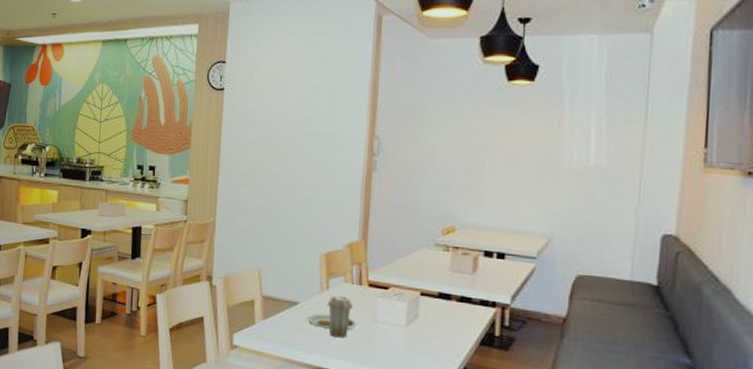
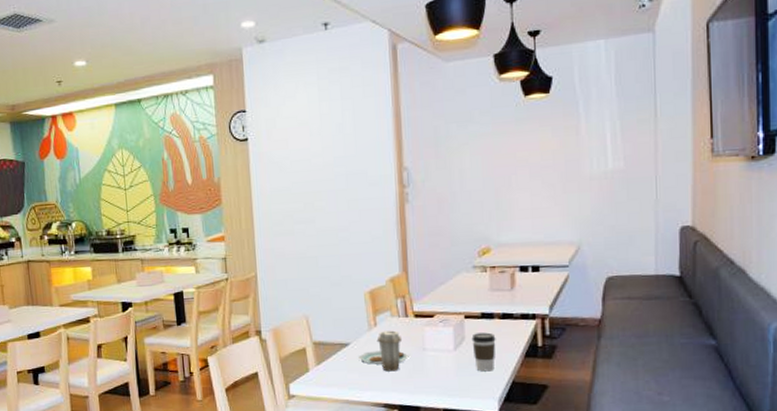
coffee cup: none [425,312,451,354] -> present [471,332,496,372]

